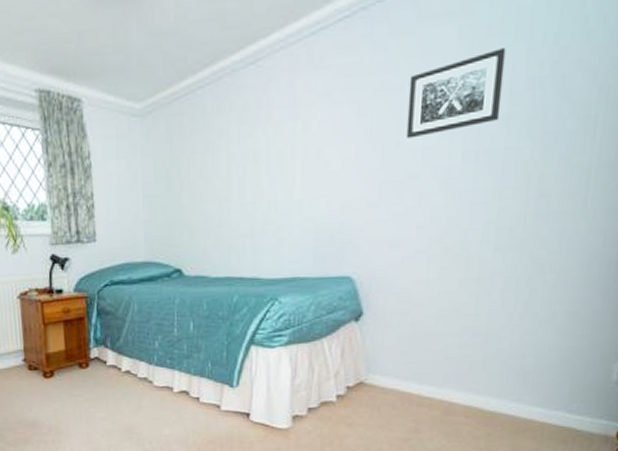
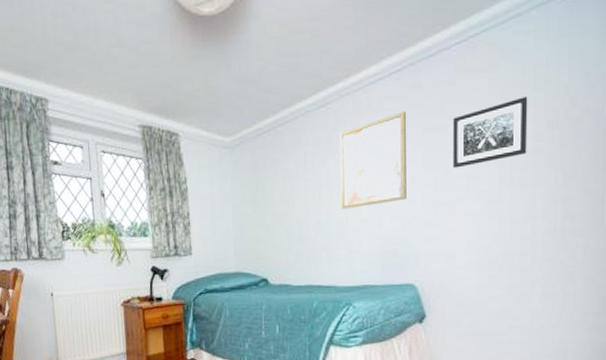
wall art: none [269,68,352,189] -> present [339,111,407,210]

